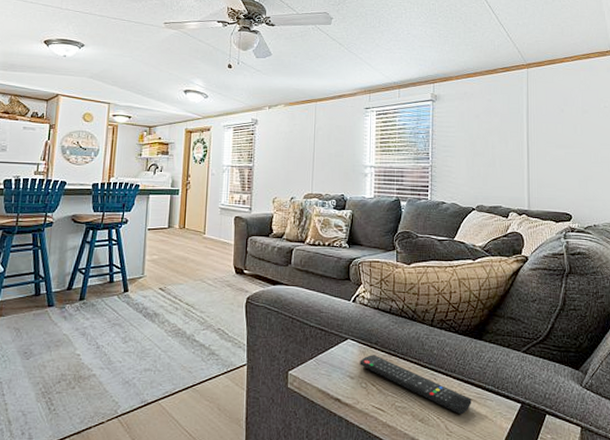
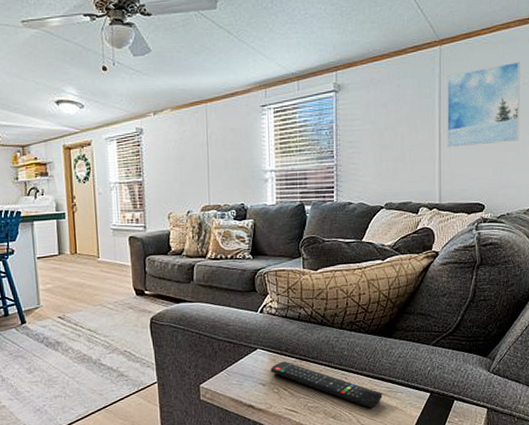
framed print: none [534,87,603,159] -> present [447,62,520,148]

